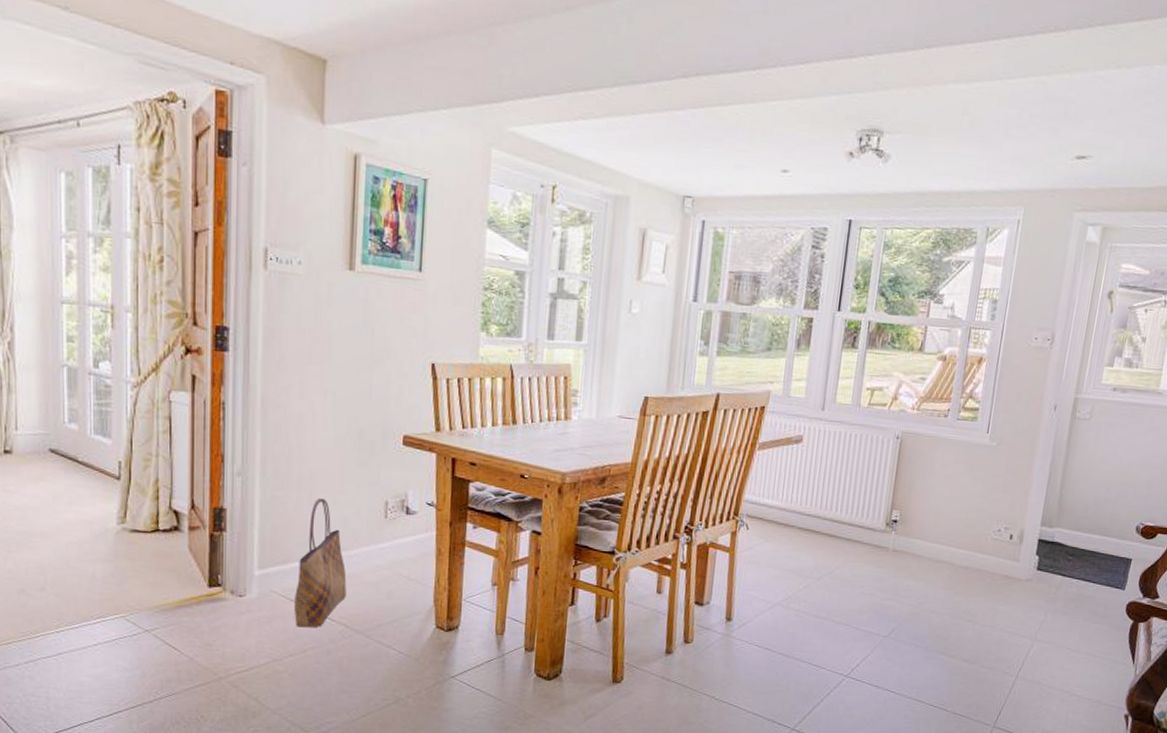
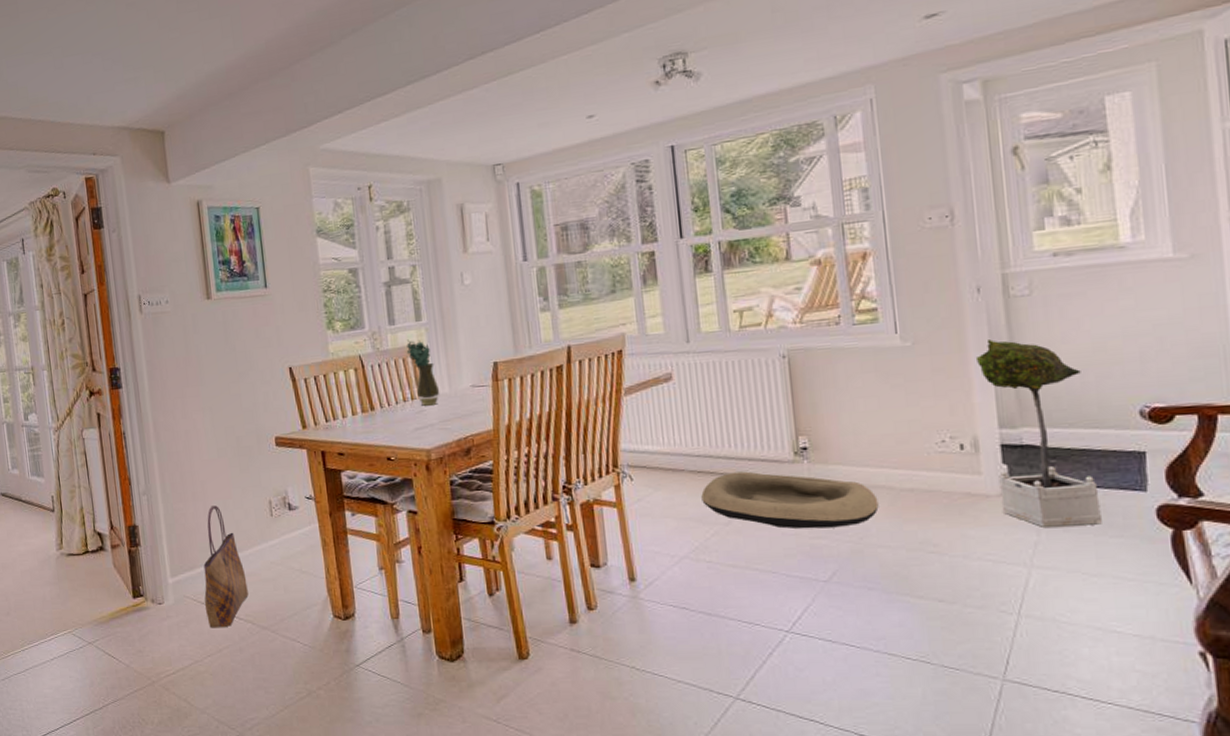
vase: none [560,358,587,429] -> present [406,339,440,406]
dog bed: none [803,534,941,592] -> present [701,471,879,529]
potted tree: none [1026,451,1107,612] -> present [975,340,1102,527]

